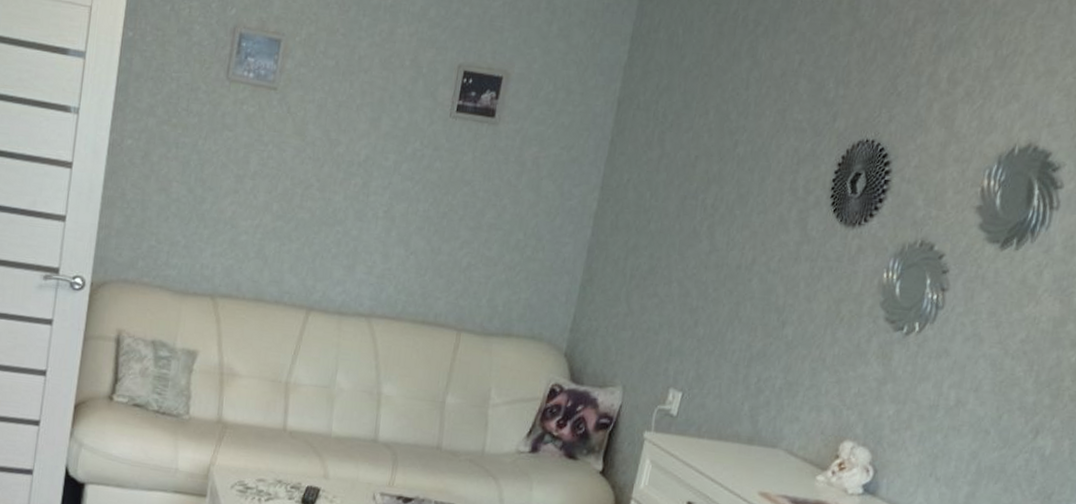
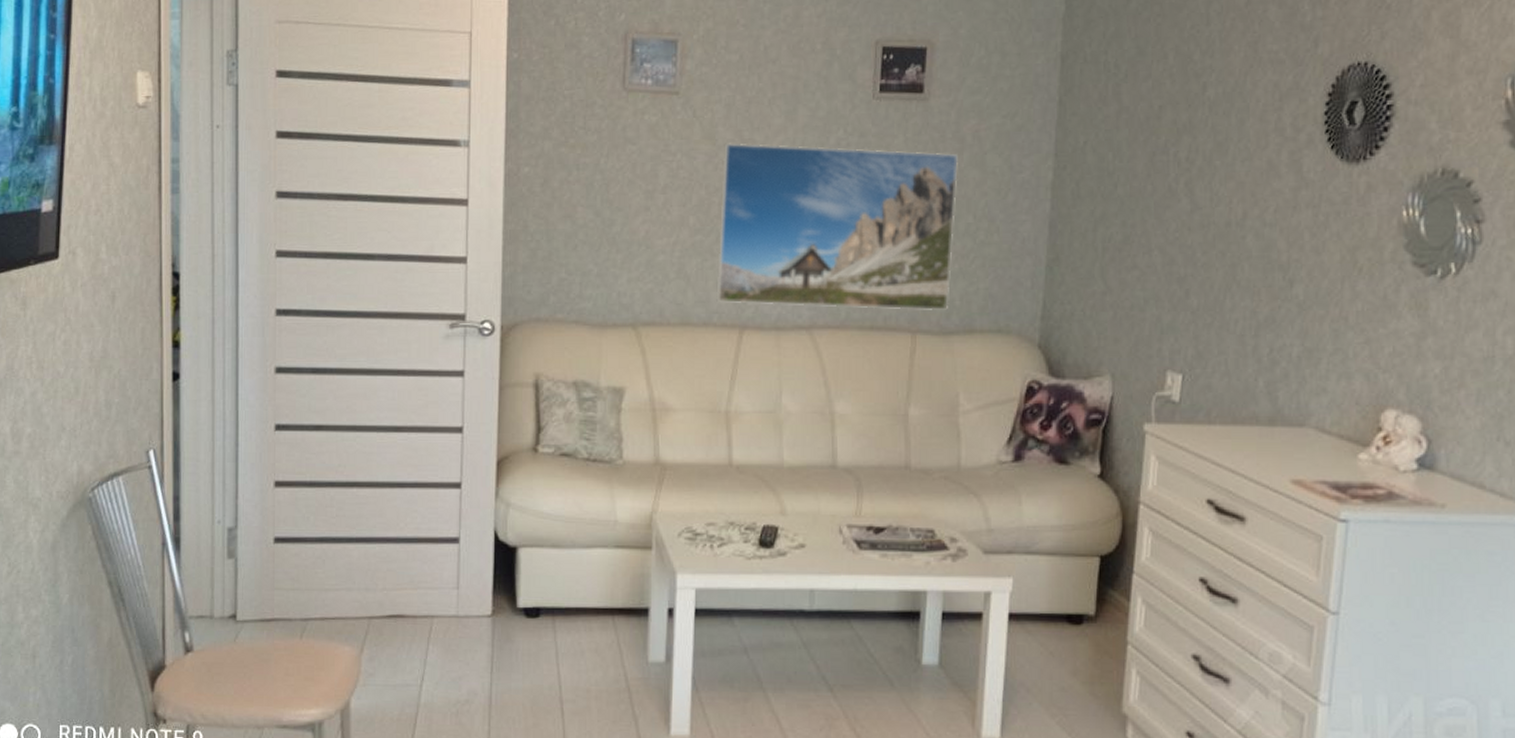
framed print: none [289,140,518,314] -> present [716,143,958,310]

